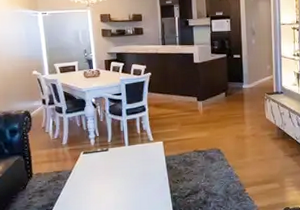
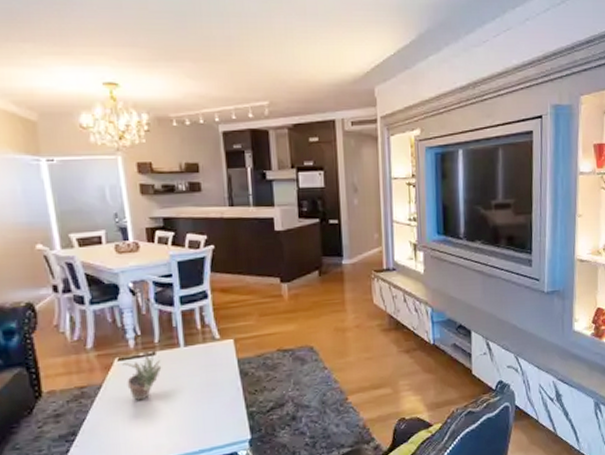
succulent plant: none [86,147,113,184] -> present [122,350,162,401]

